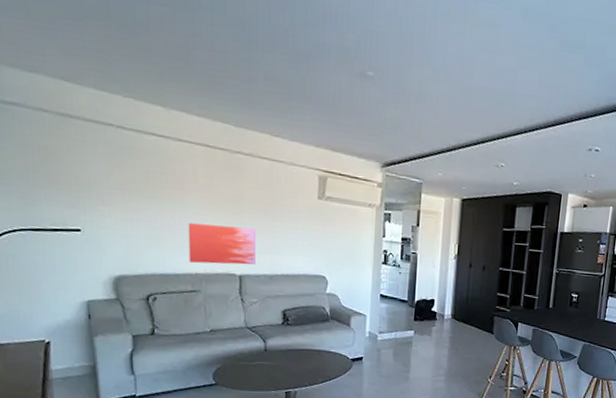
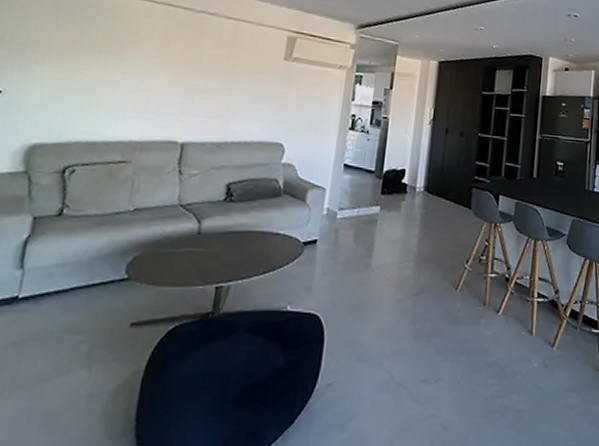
wall art: present [188,223,255,265] -> none [124,84,209,131]

